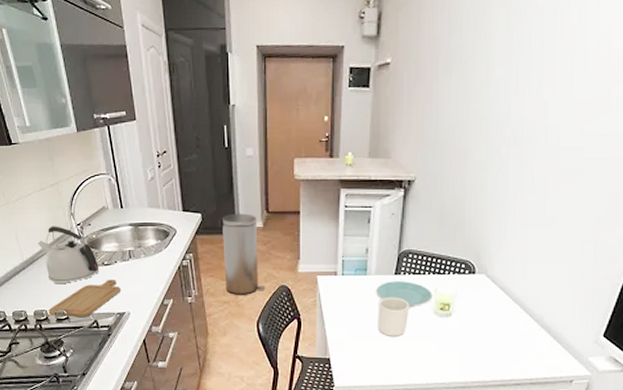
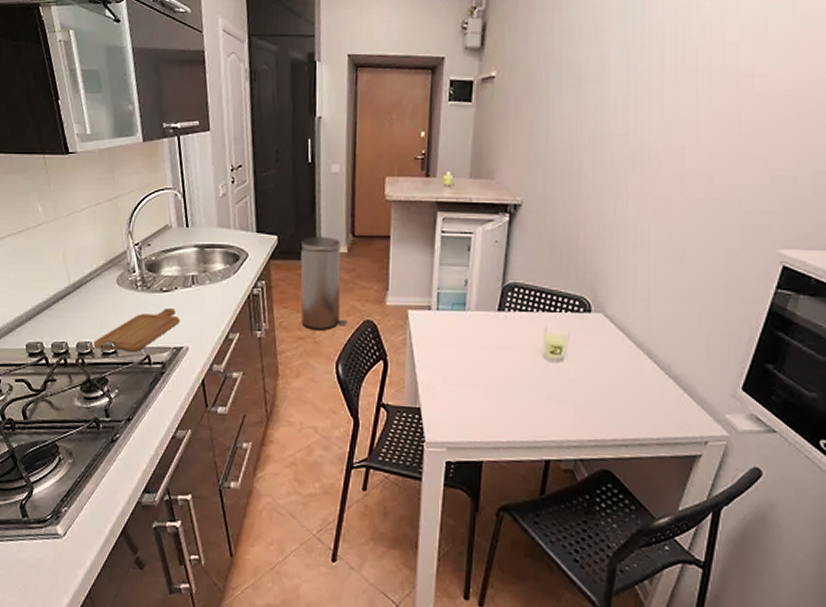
kettle: present [37,226,98,284] -> none [87,245,156,313]
plate: present [376,281,432,308] -> none [476,318,541,350]
mug: present [377,296,410,336] -> none [477,336,515,384]

